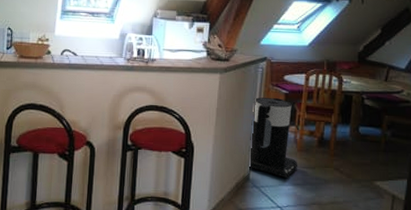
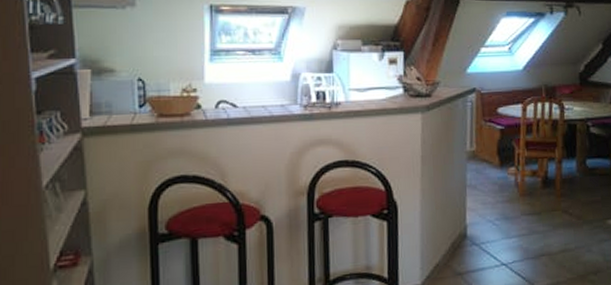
trash can: present [248,97,298,178] -> none [463,136,522,229]

